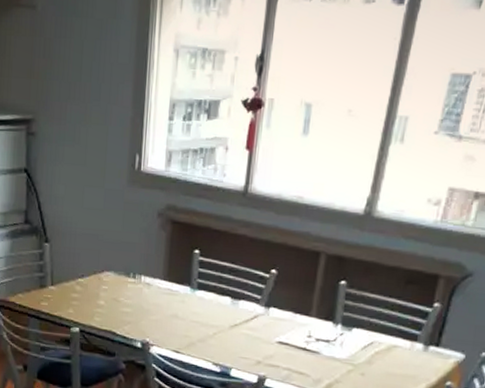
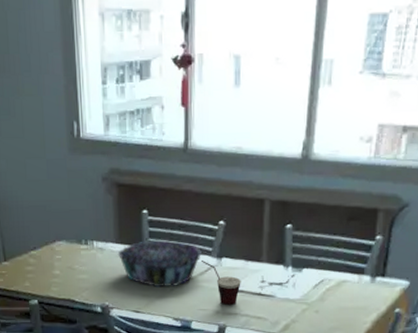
decorative bowl: none [164,282,250,332] -> present [117,240,202,288]
cup: none [247,308,287,358] -> present [200,261,241,306]

